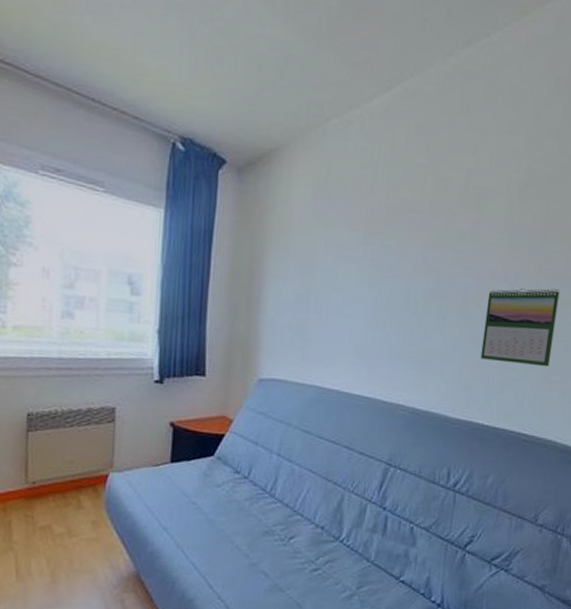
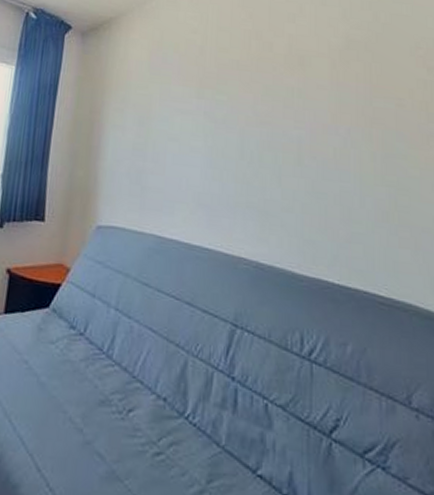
calendar: present [480,287,560,367] -> none [322,141,396,222]

